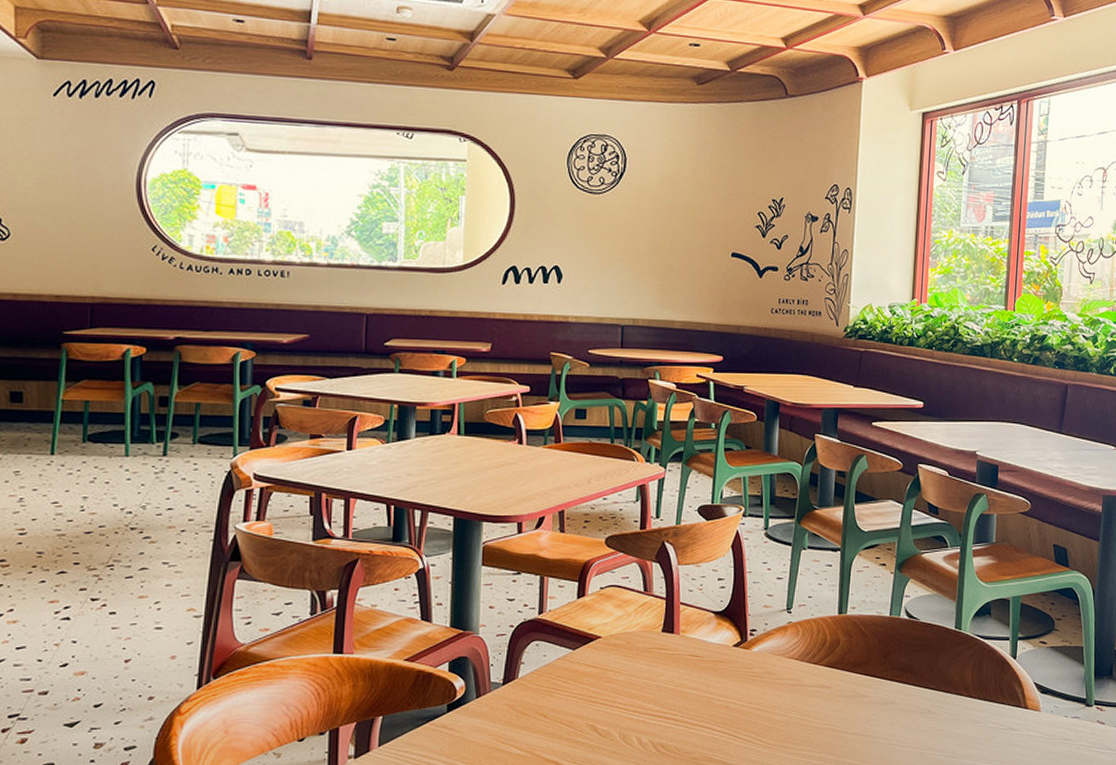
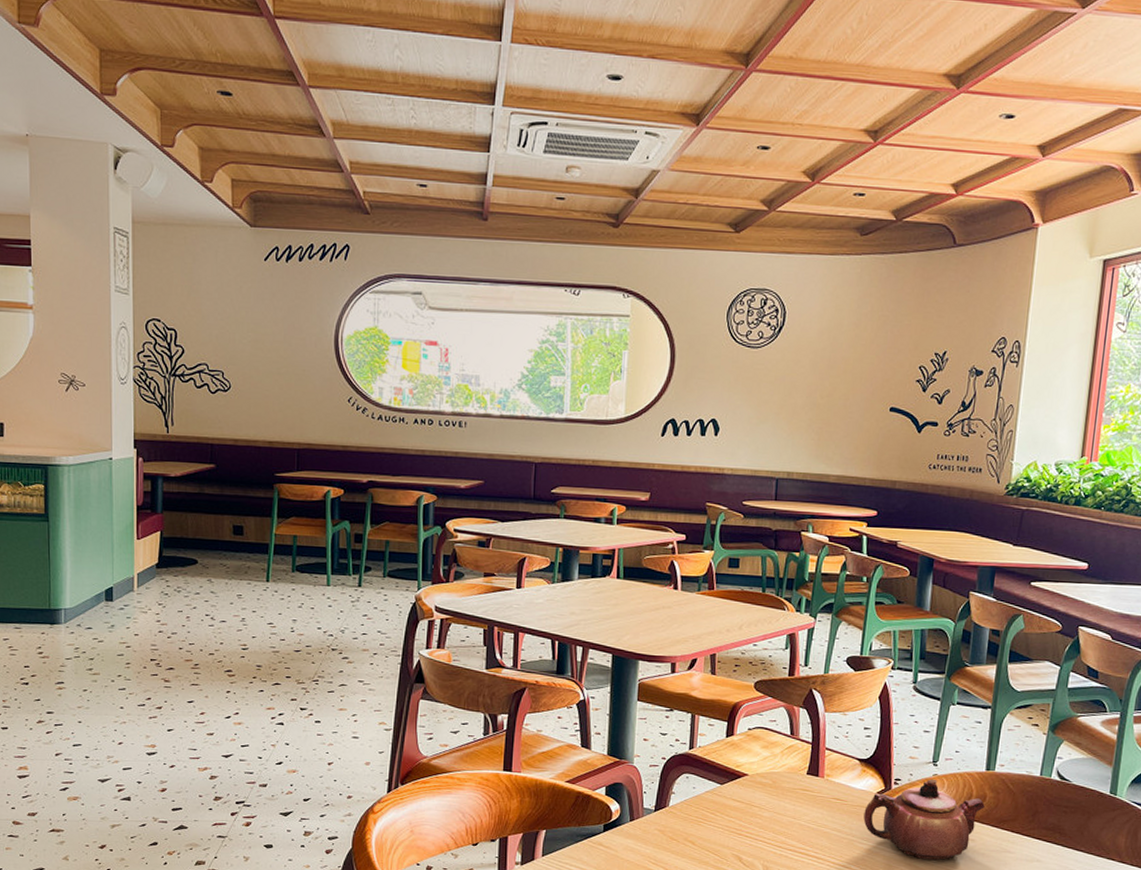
teapot: none [721,628,839,711] -> present [863,780,985,860]

